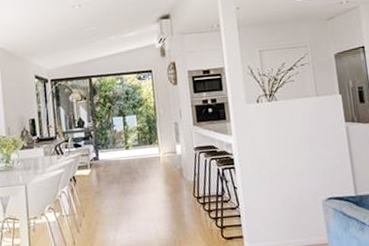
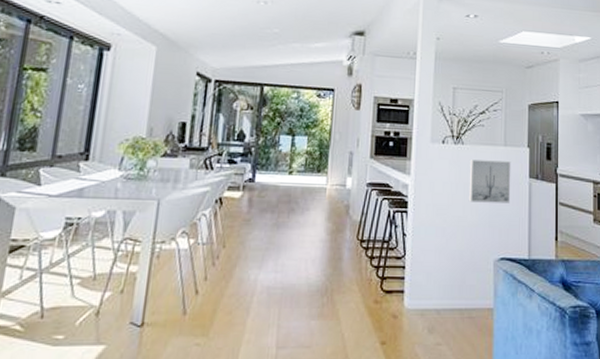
wall art: none [285,109,330,152] -> present [468,159,511,203]

